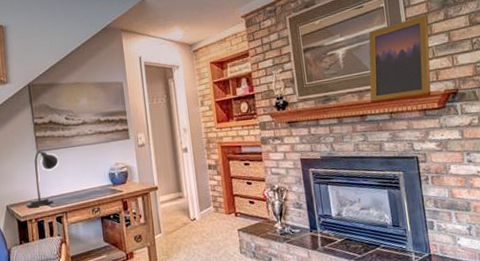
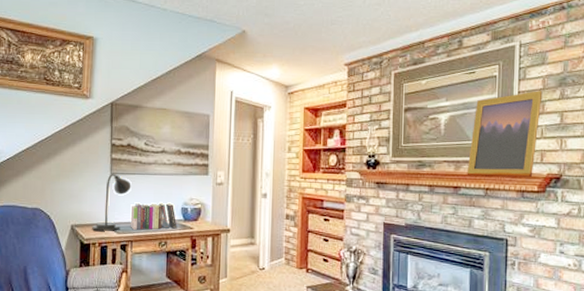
books: none [60,171,108,201] -> present [130,202,177,230]

